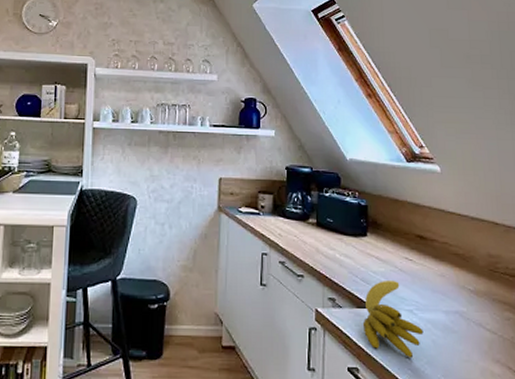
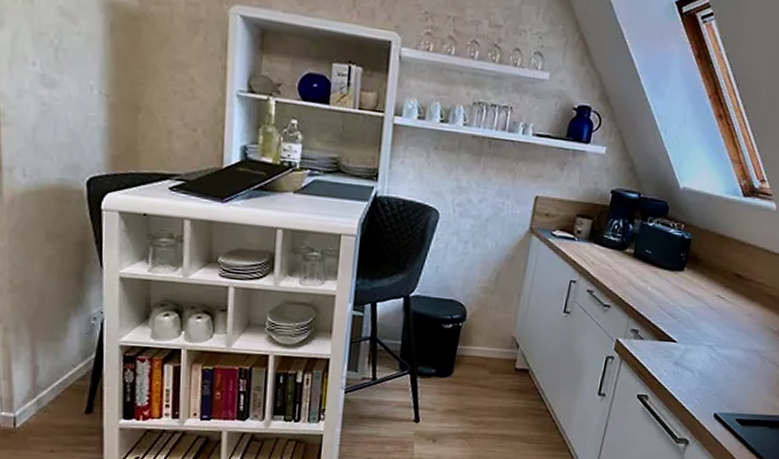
banana: present [362,279,424,358] -> none [660,315,719,390]

